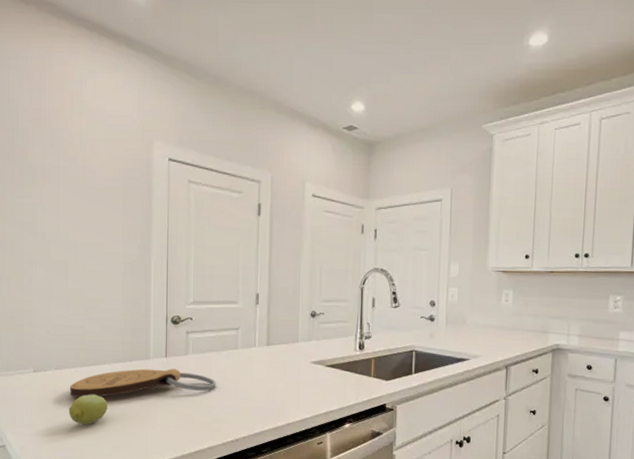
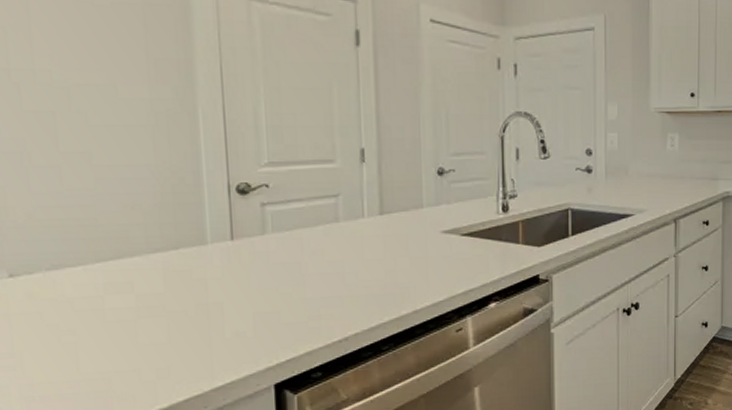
fruit: present [69,395,108,425] -> none [77,301,144,345]
cutting board: present [70,369,217,398] -> none [76,254,312,308]

